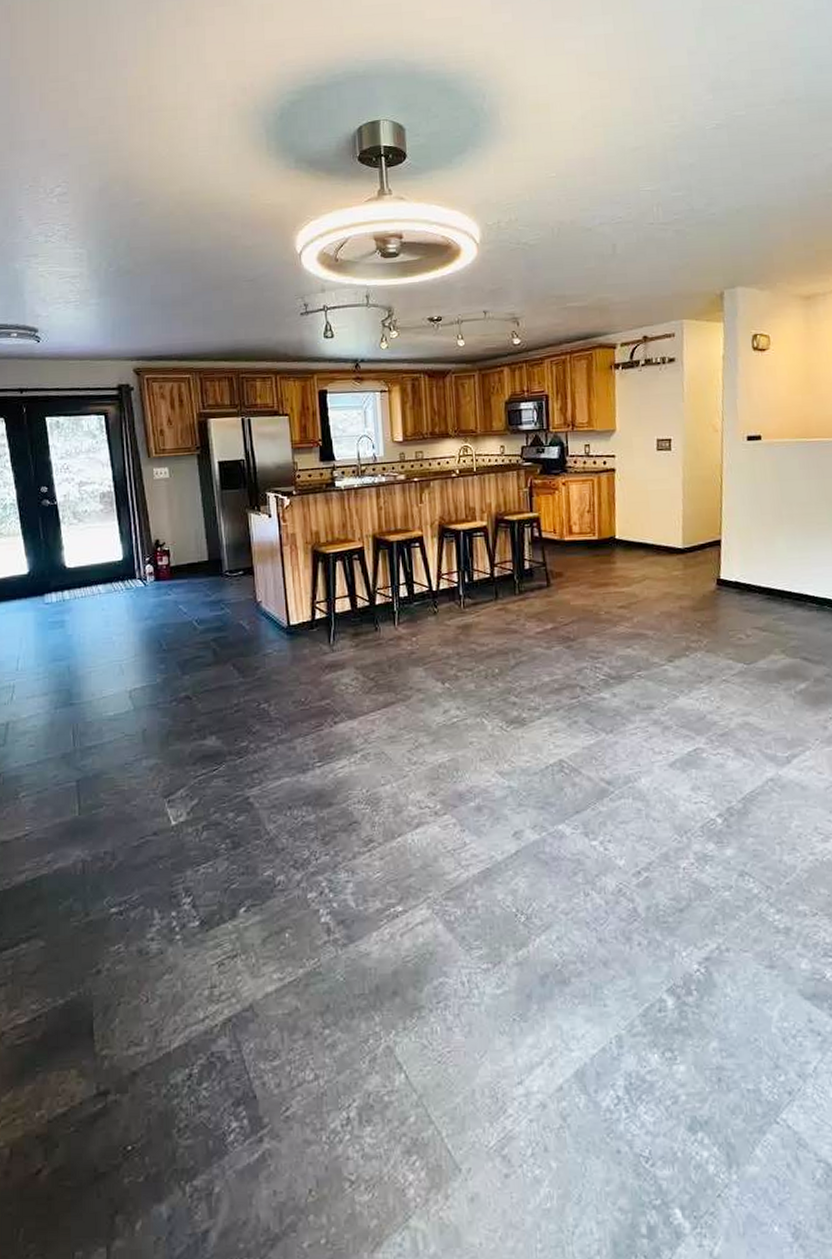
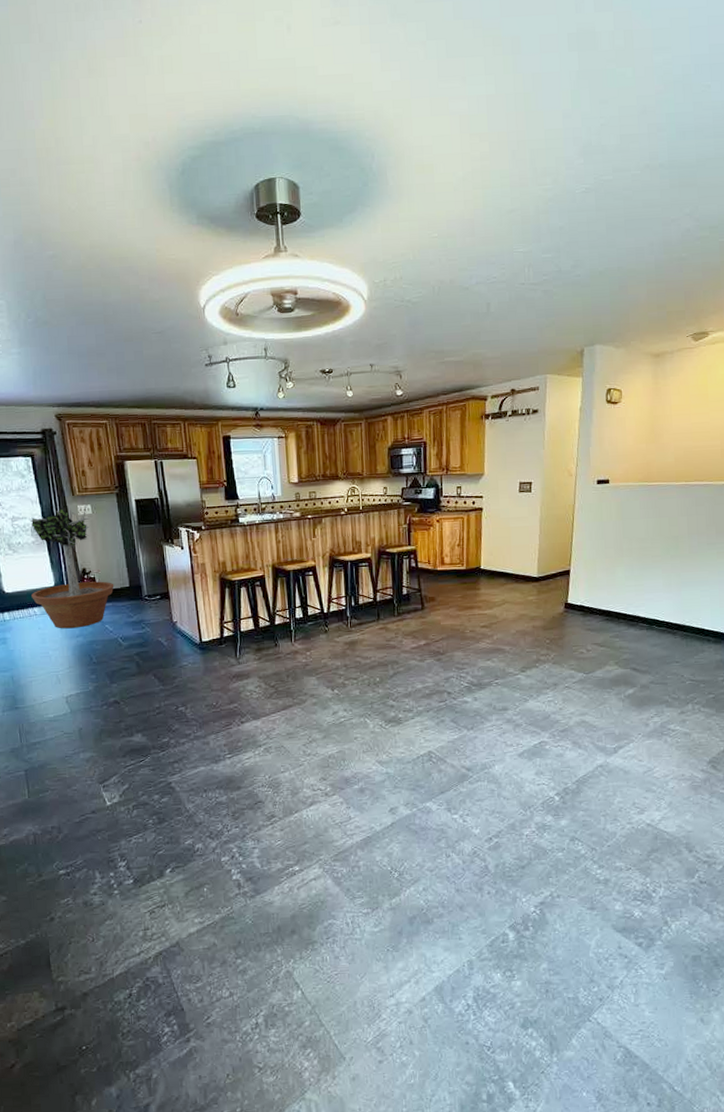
potted tree: none [96,463,191,610] -> present [30,501,114,629]

